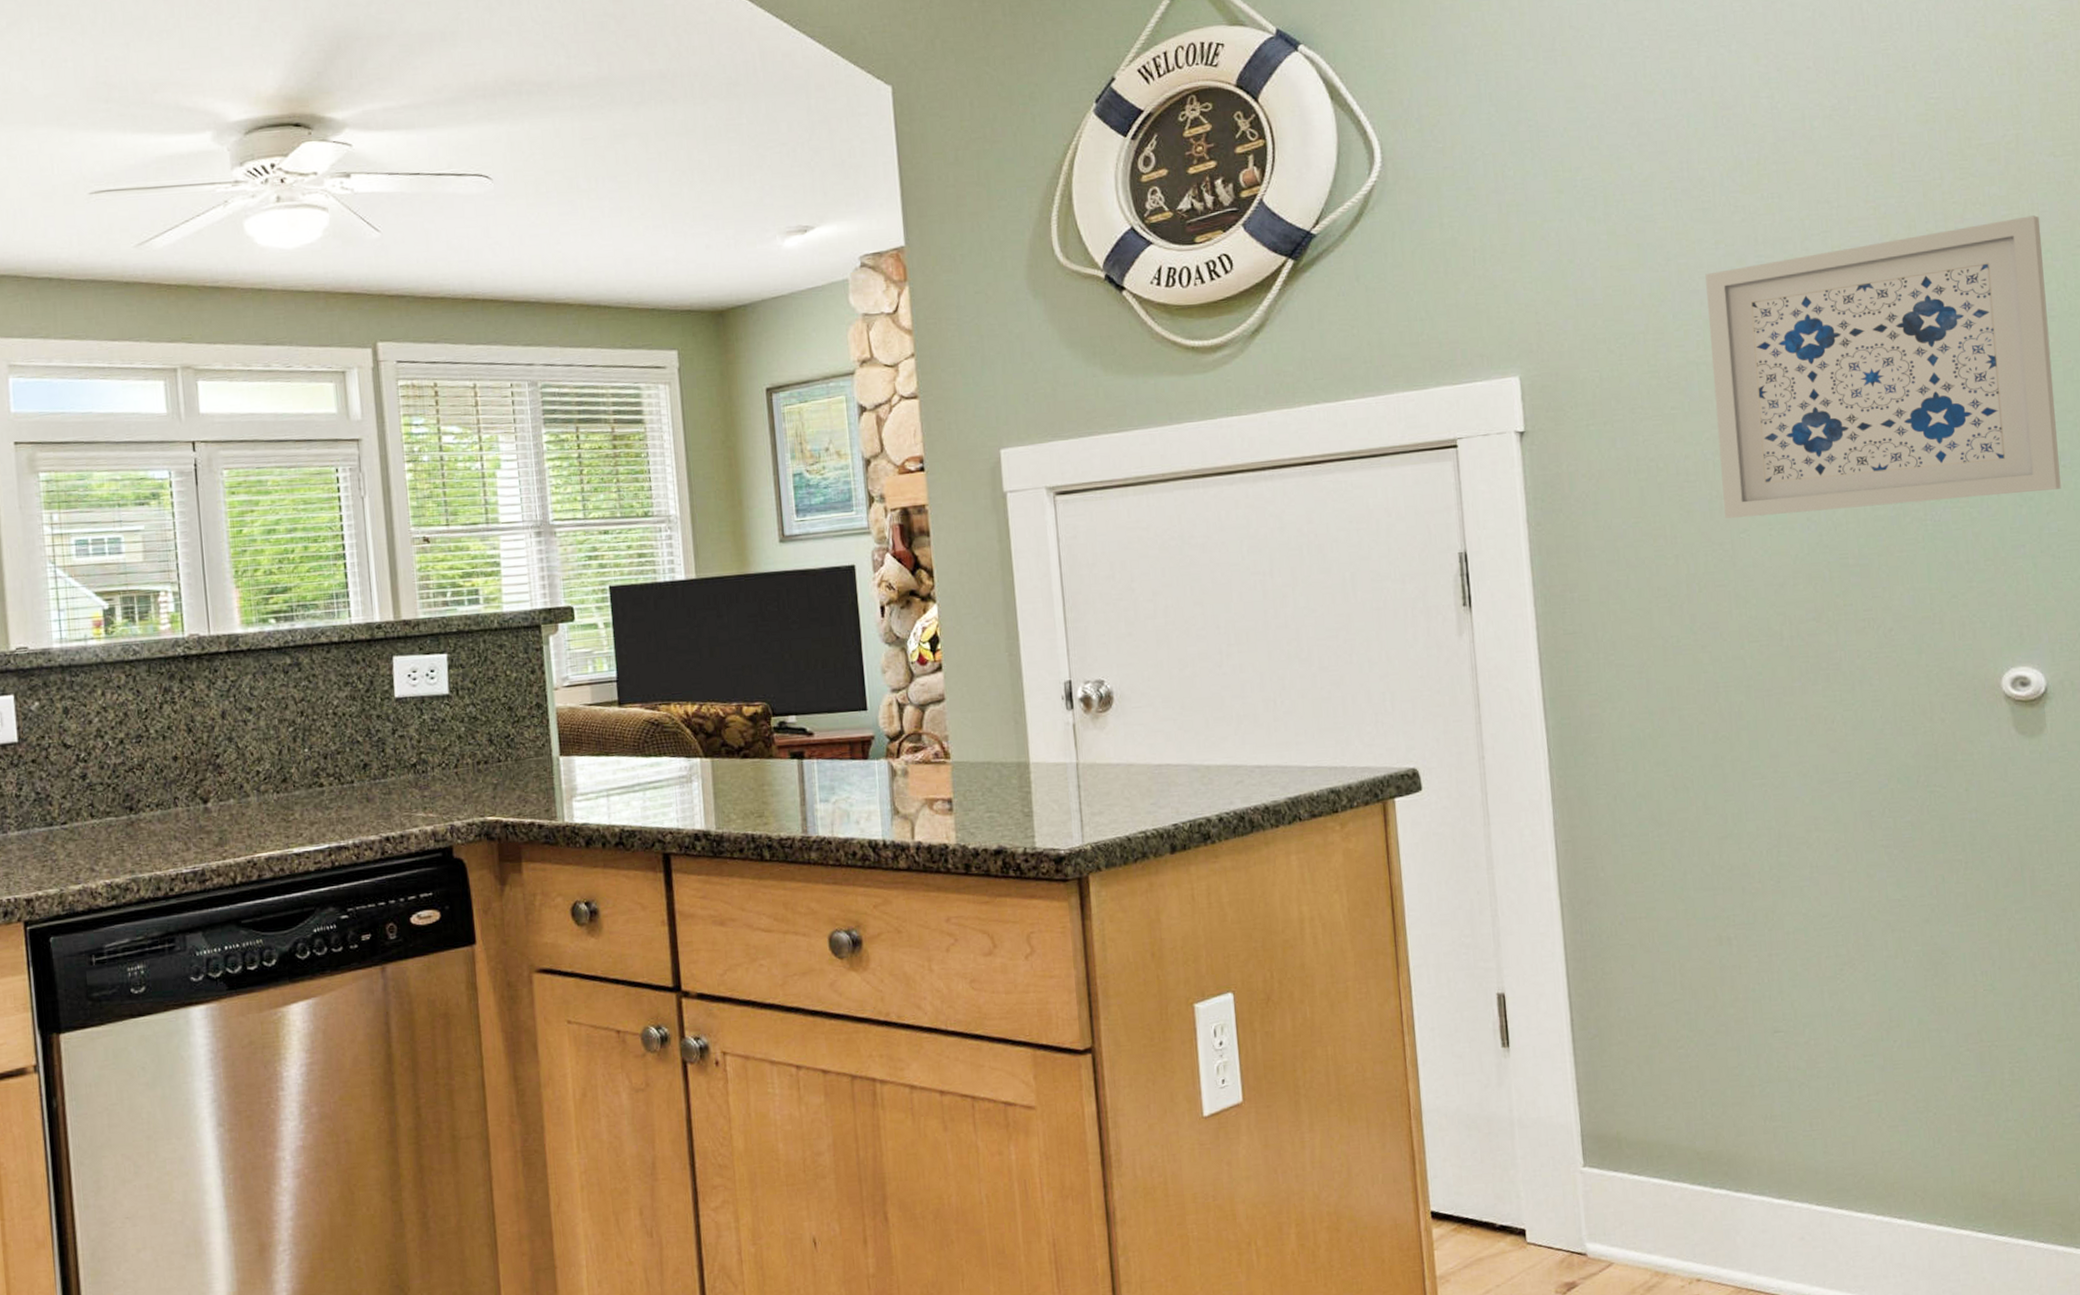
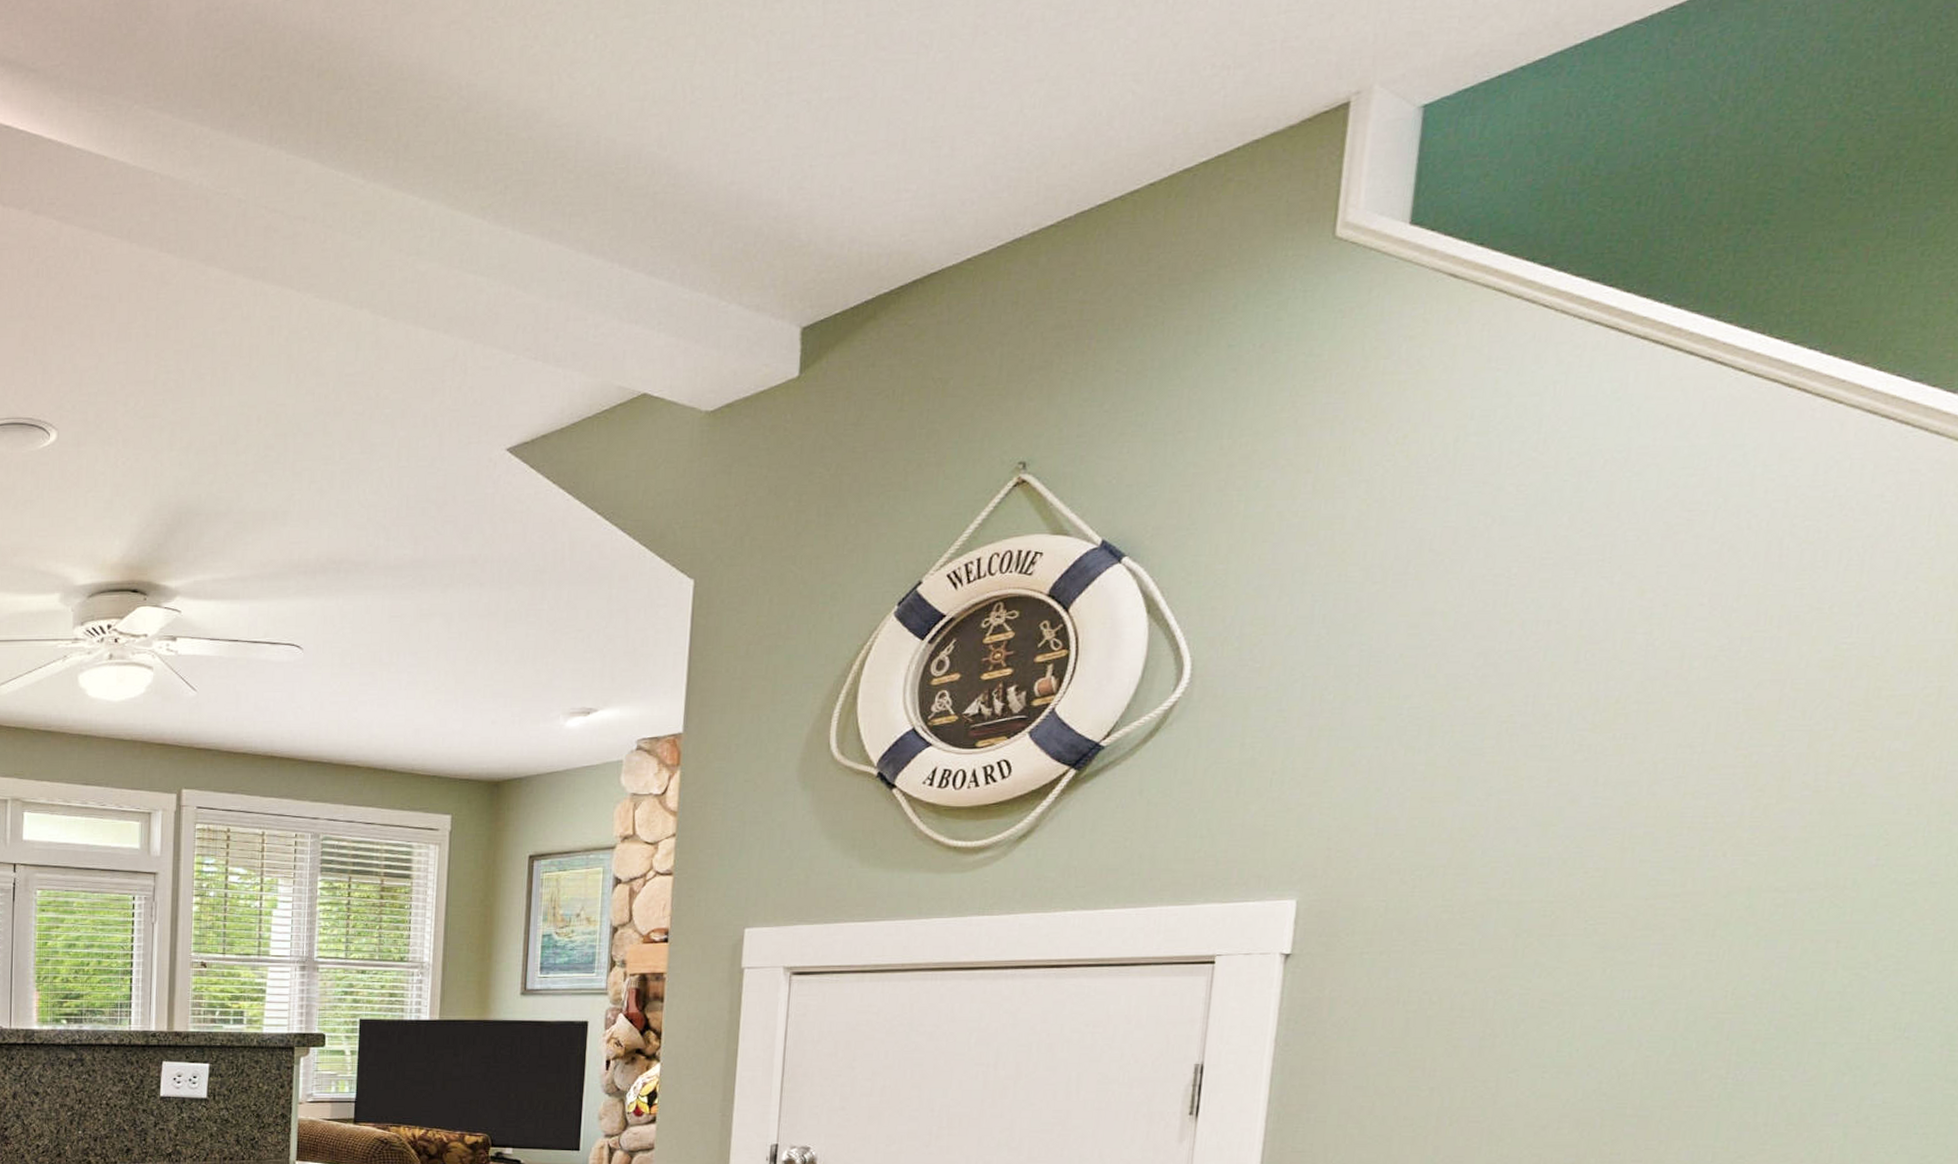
wall art: present [1705,215,2061,518] -> none [1495,775,1946,1061]

